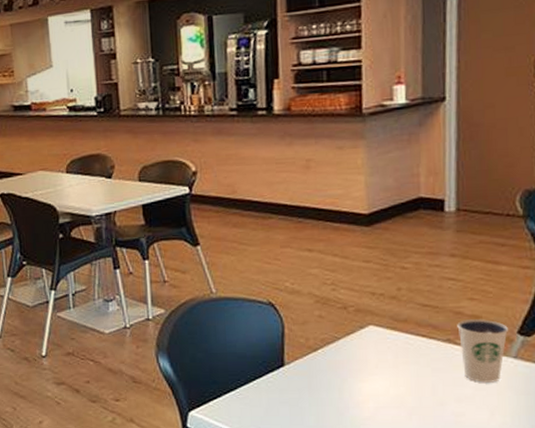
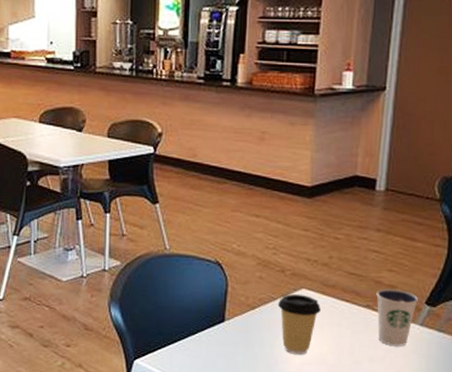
coffee cup: none [342,332,394,398] -> present [277,294,322,355]

